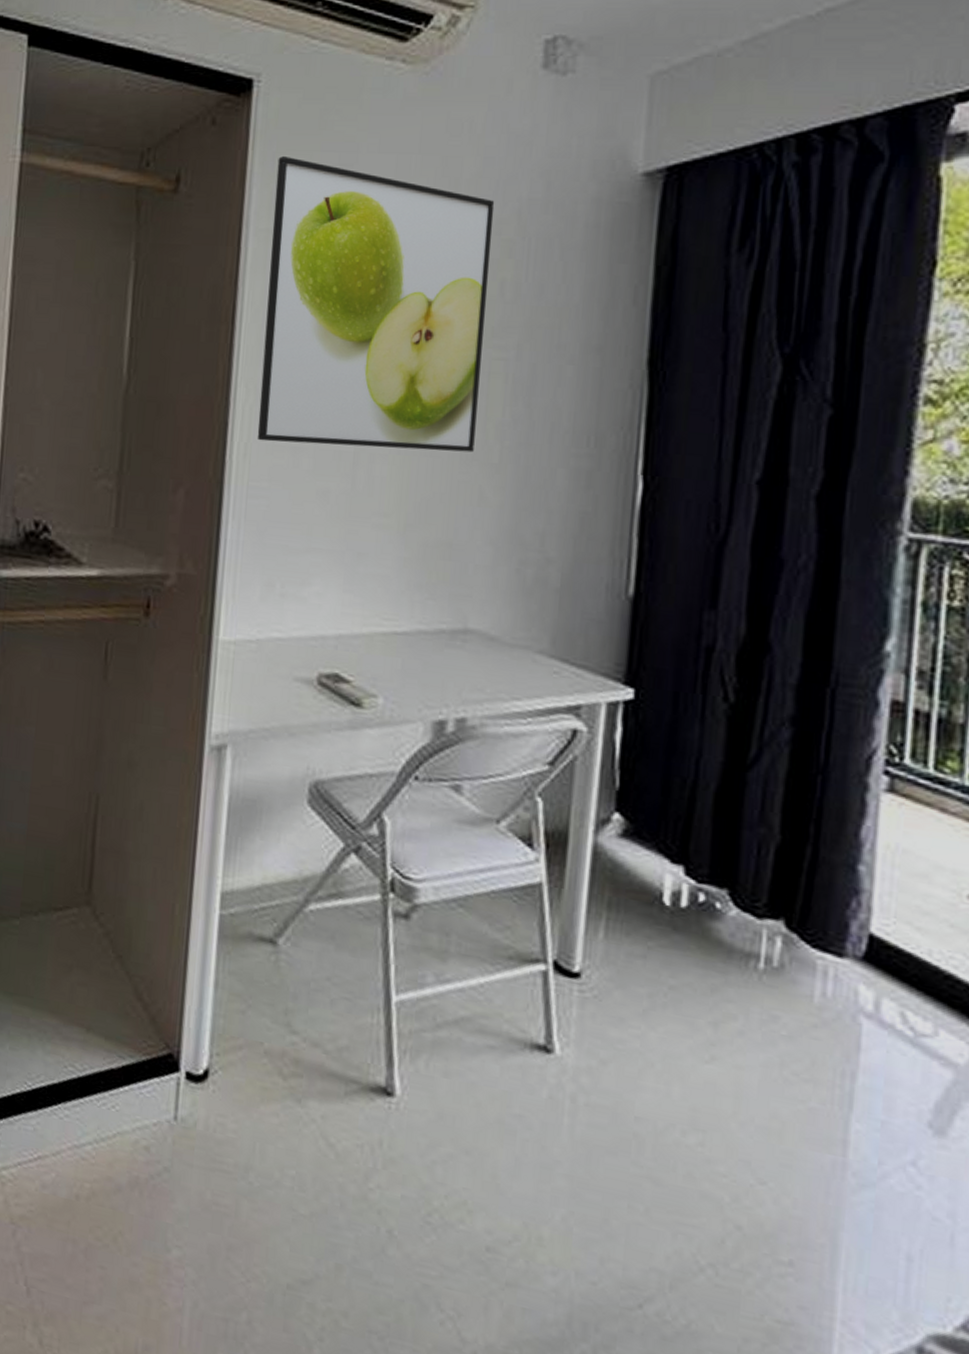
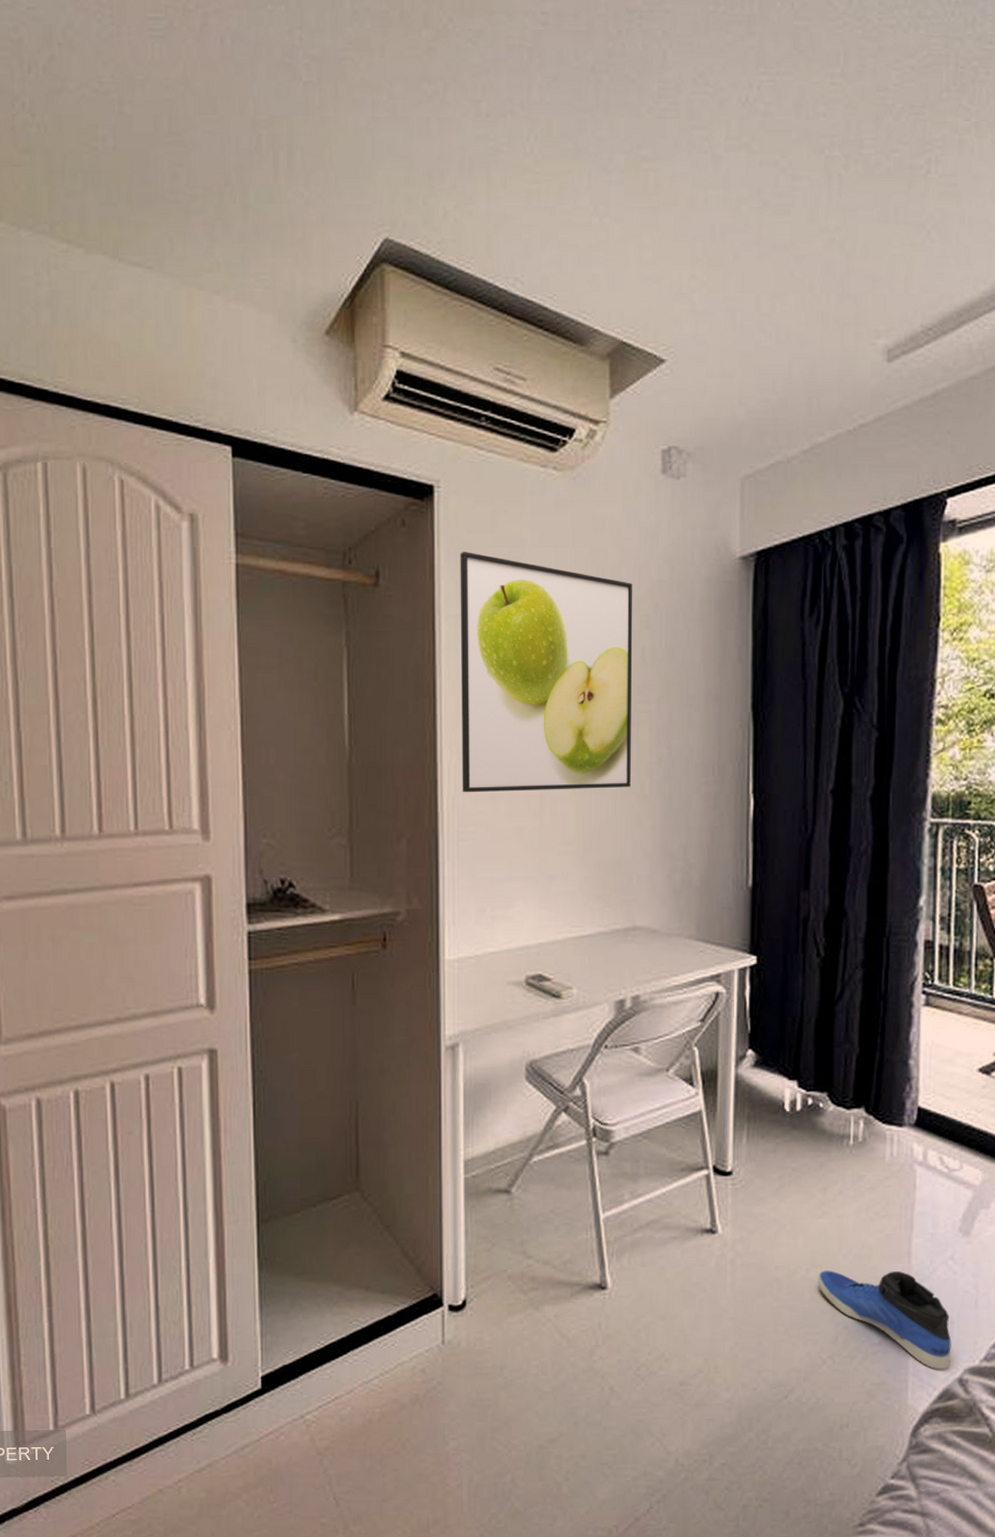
sneaker: none [698,1138,908,1327] -> present [817,1270,952,1370]

